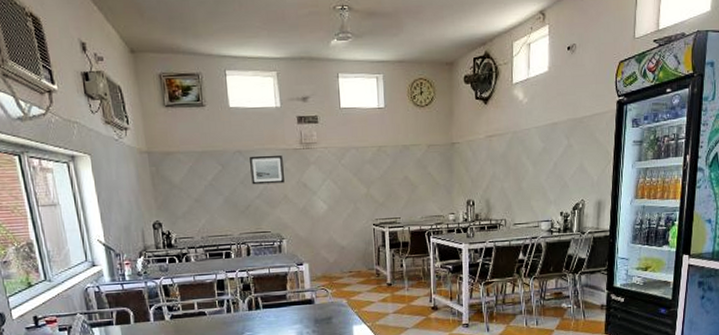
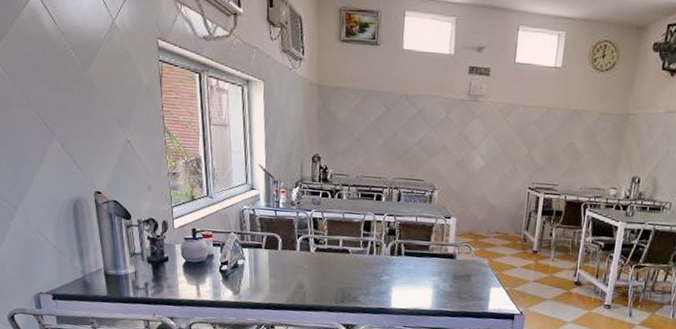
wall art: present [250,155,284,185] -> none [413,101,448,133]

